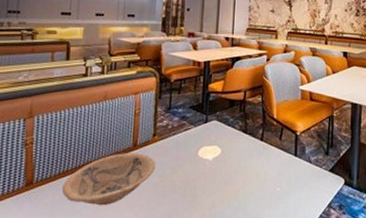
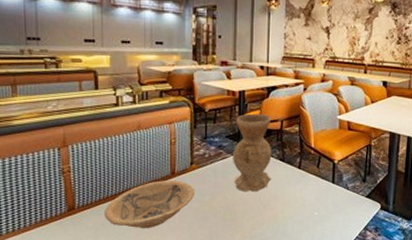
vase: none [195,84,235,165] -> present [233,113,272,192]

